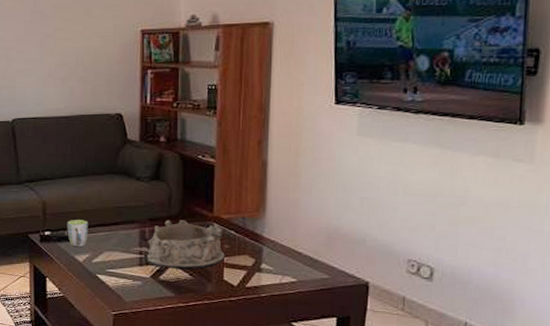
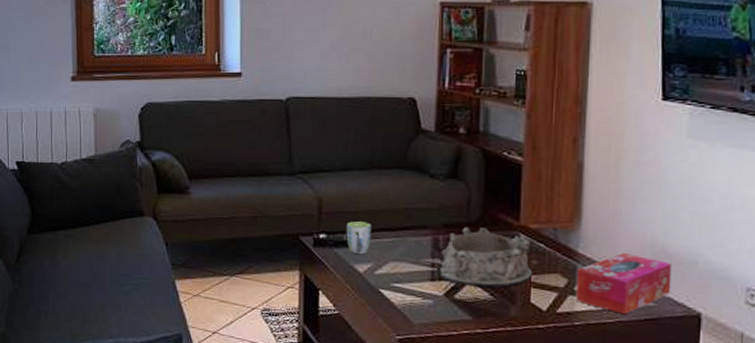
tissue box: none [262,235,344,286] -> present [576,252,672,314]

